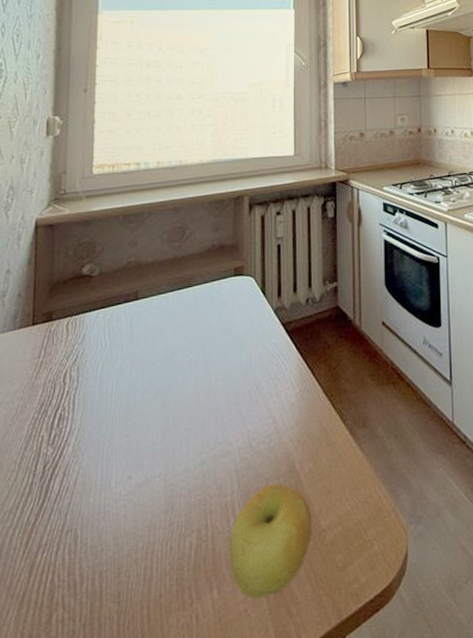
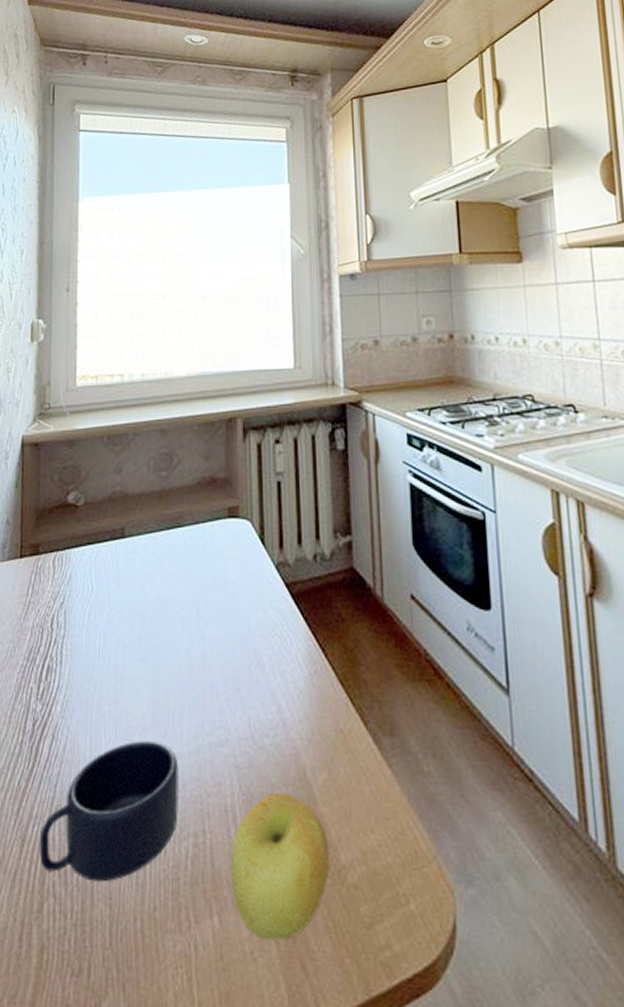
mug: none [48,462,185,588] -> present [39,741,179,882]

